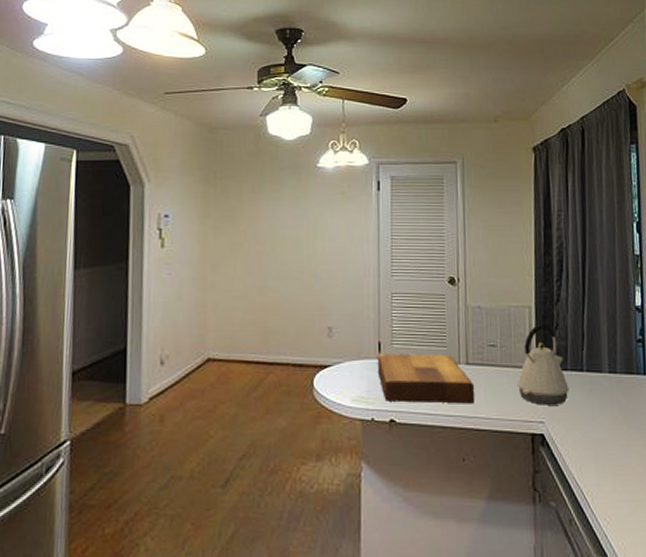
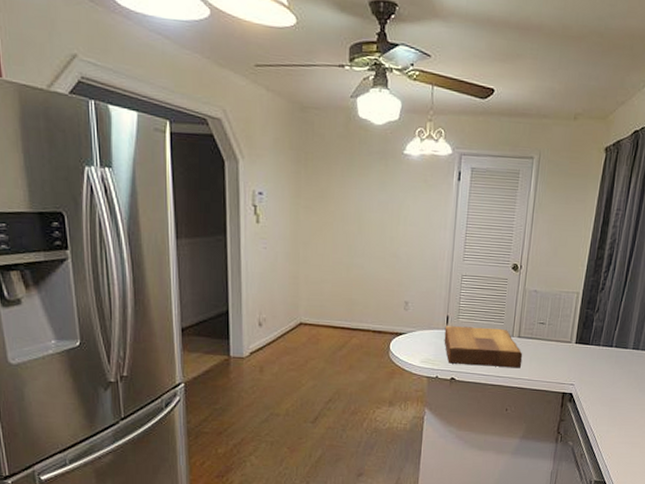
kettle: present [517,325,569,405] -> none [558,308,599,372]

